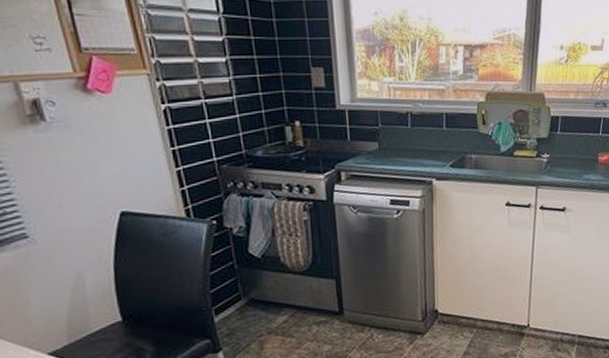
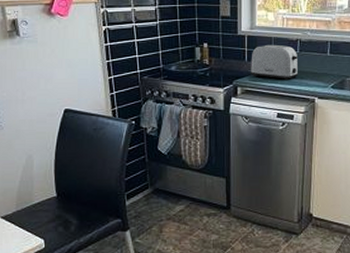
toaster: none [354,119,411,161] -> present [250,44,298,81]

